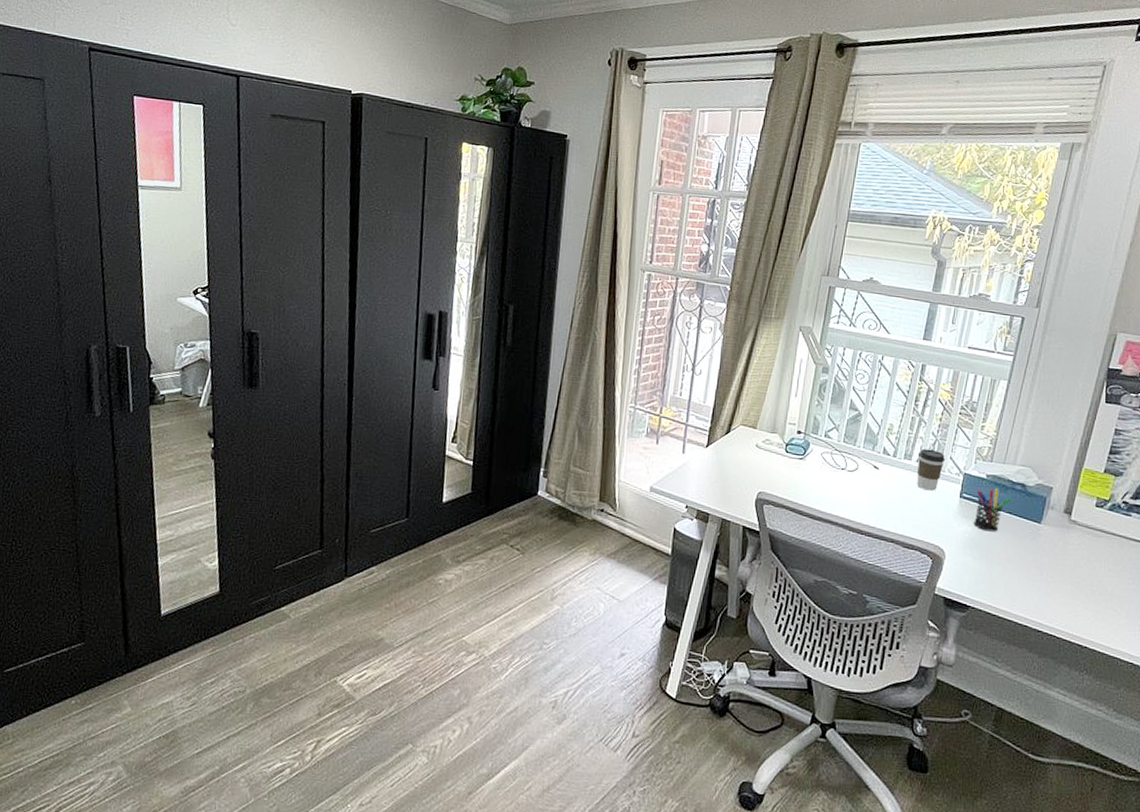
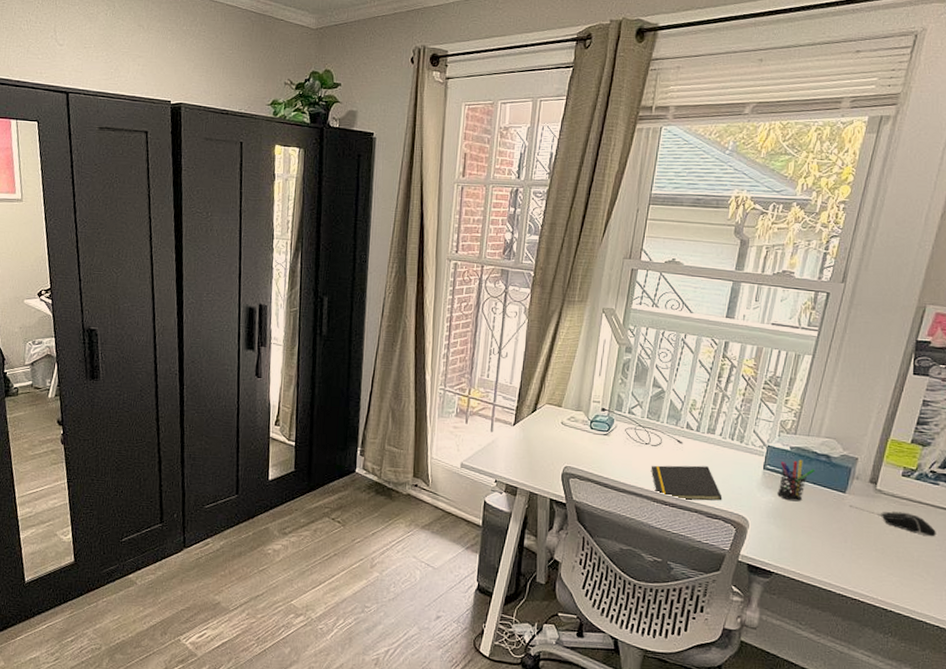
notepad: none [847,492,919,530] -> present [651,465,723,501]
coffee cup: present [917,448,945,491] -> none [720,423,748,463]
computer mouse: none [1044,535,1129,570] -> present [849,504,936,537]

